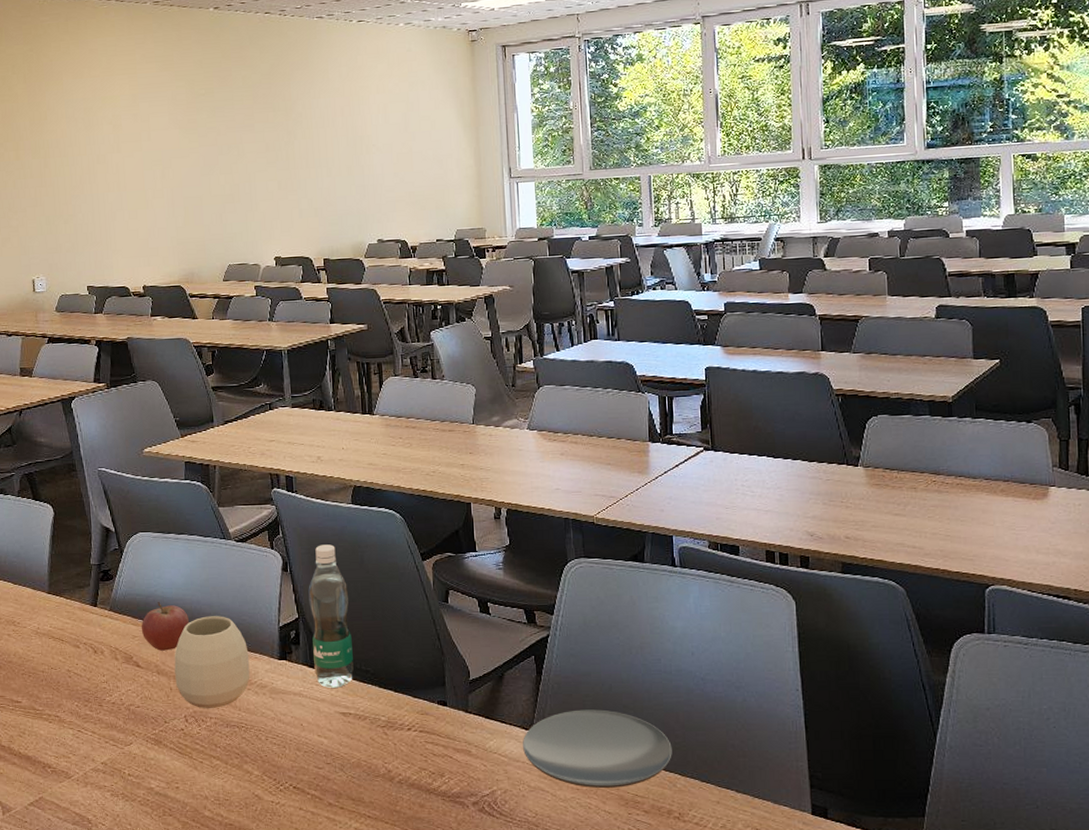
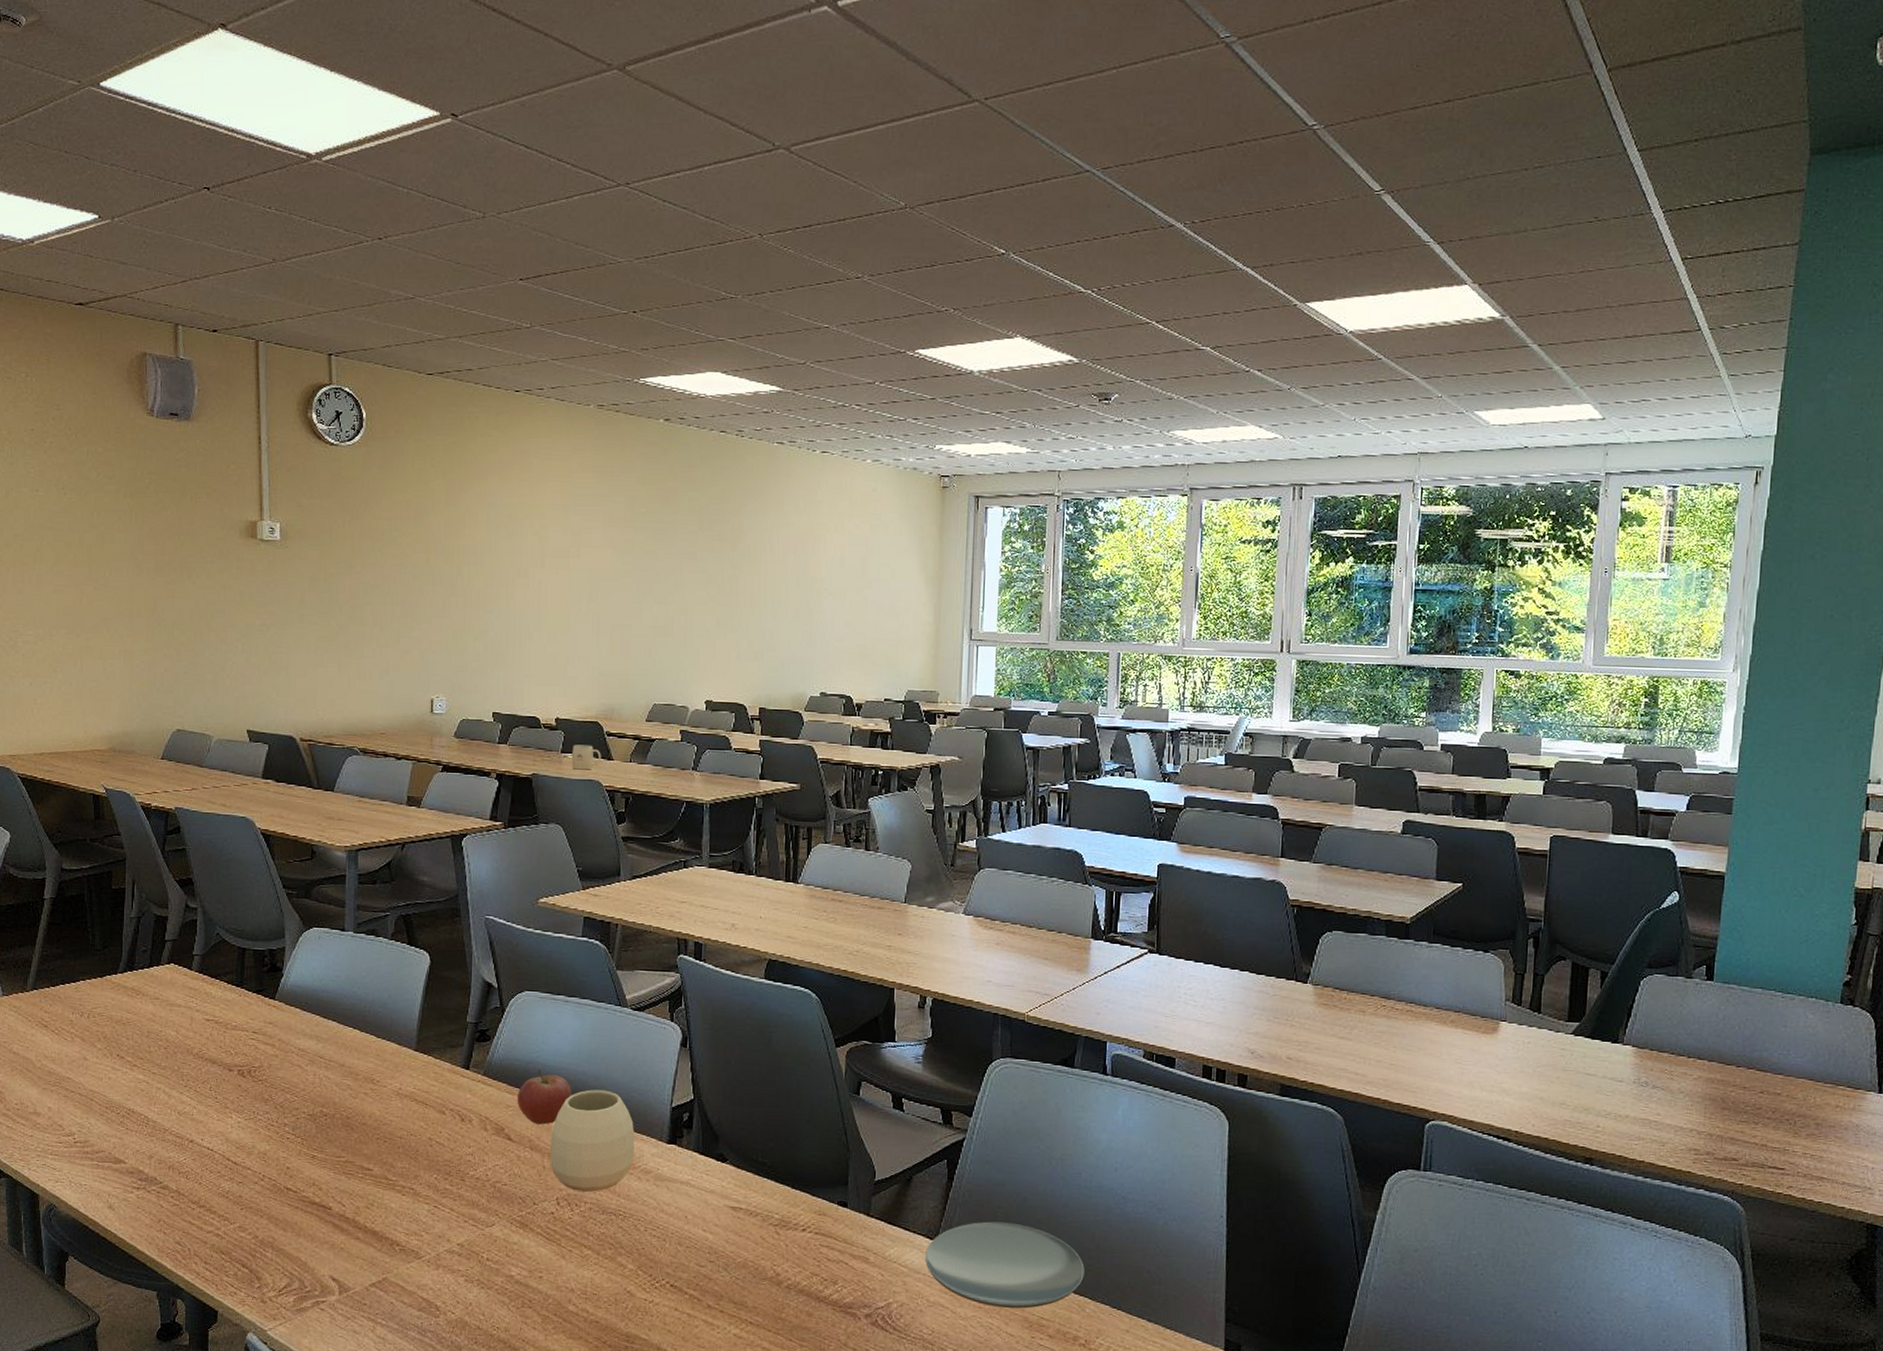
mug: none [160,307,187,331] -> present [572,744,601,770]
bottle: present [308,544,354,688] -> none [705,1021,752,1179]

